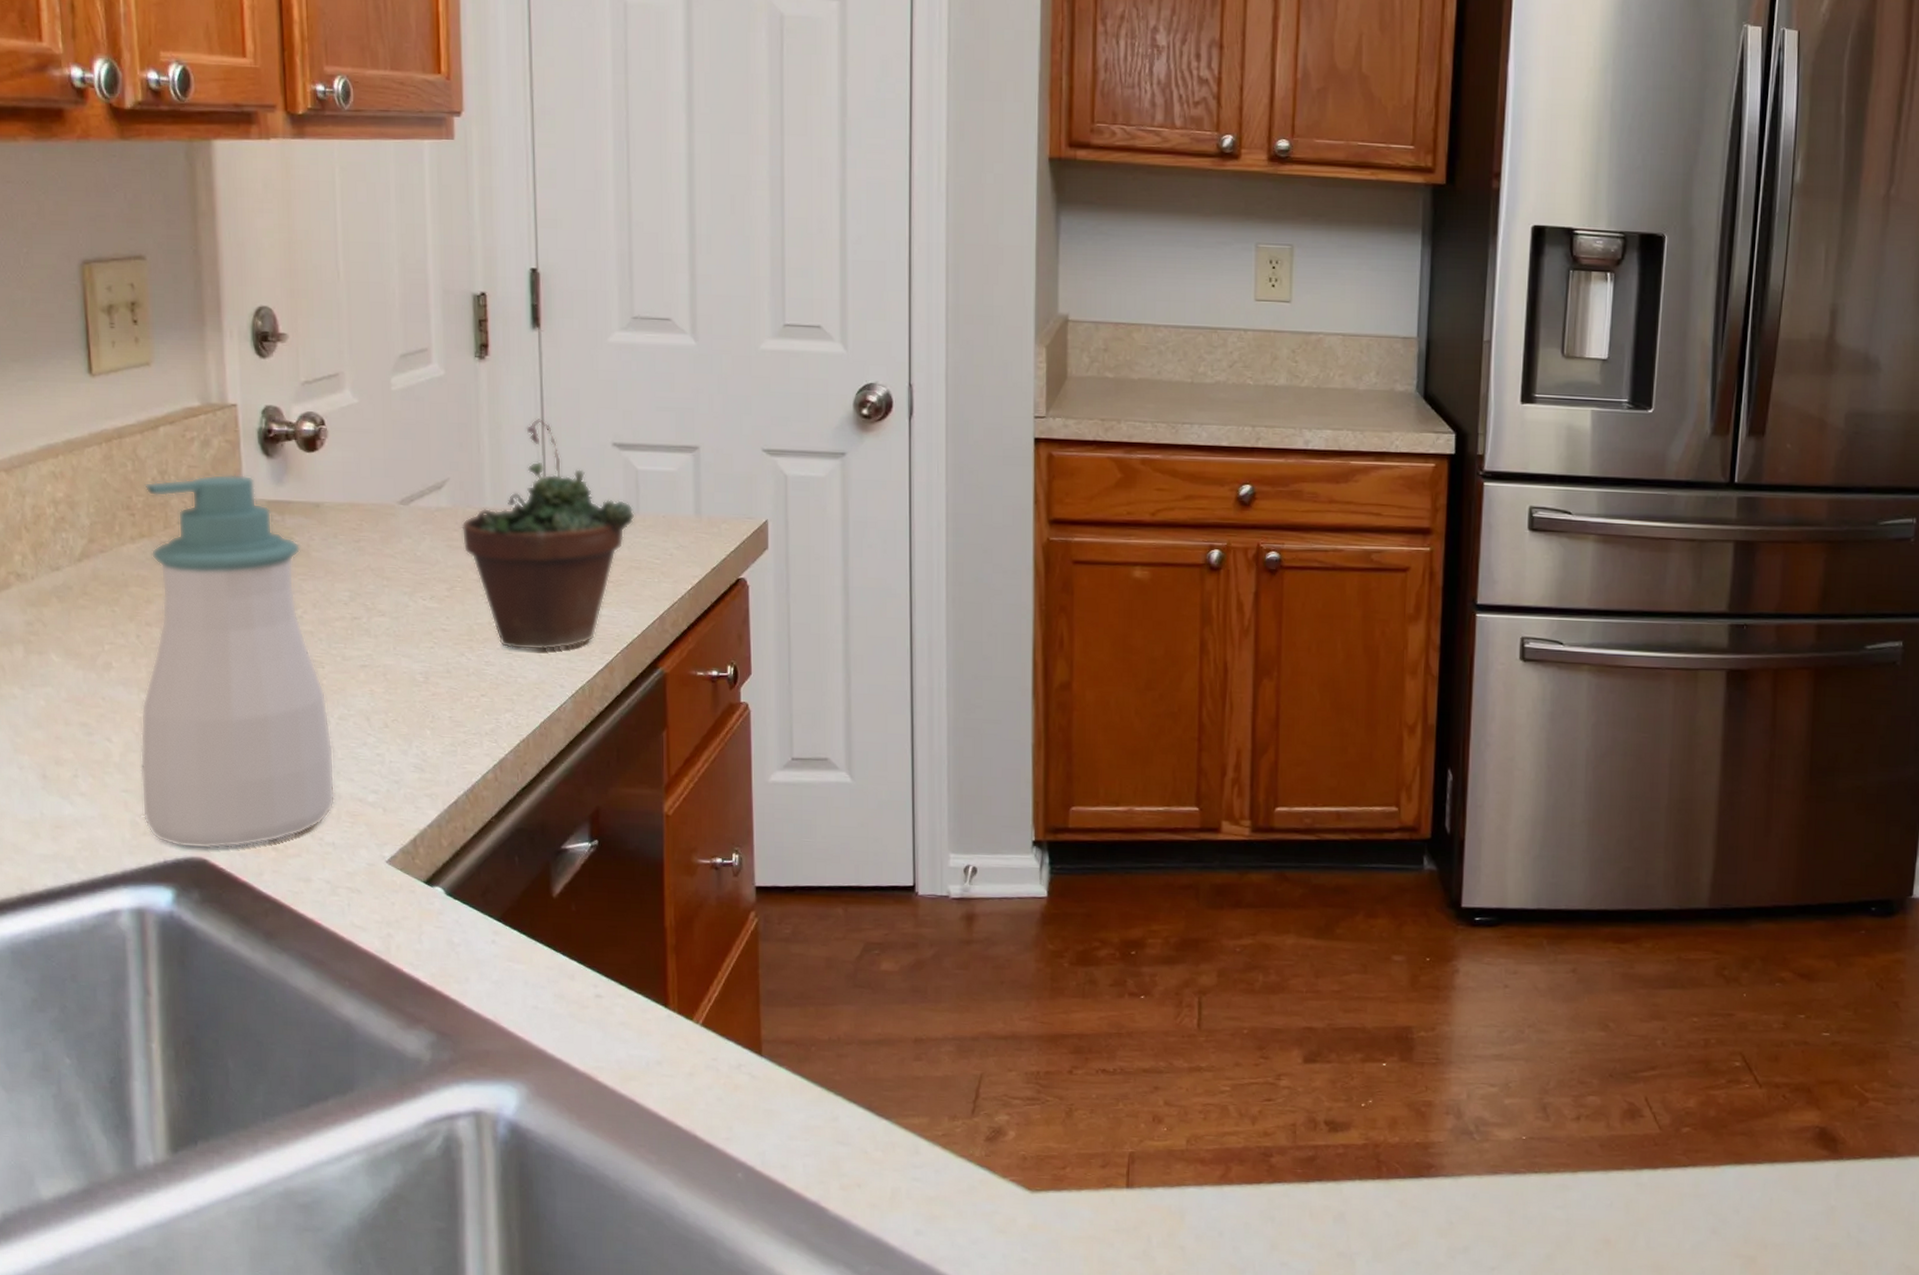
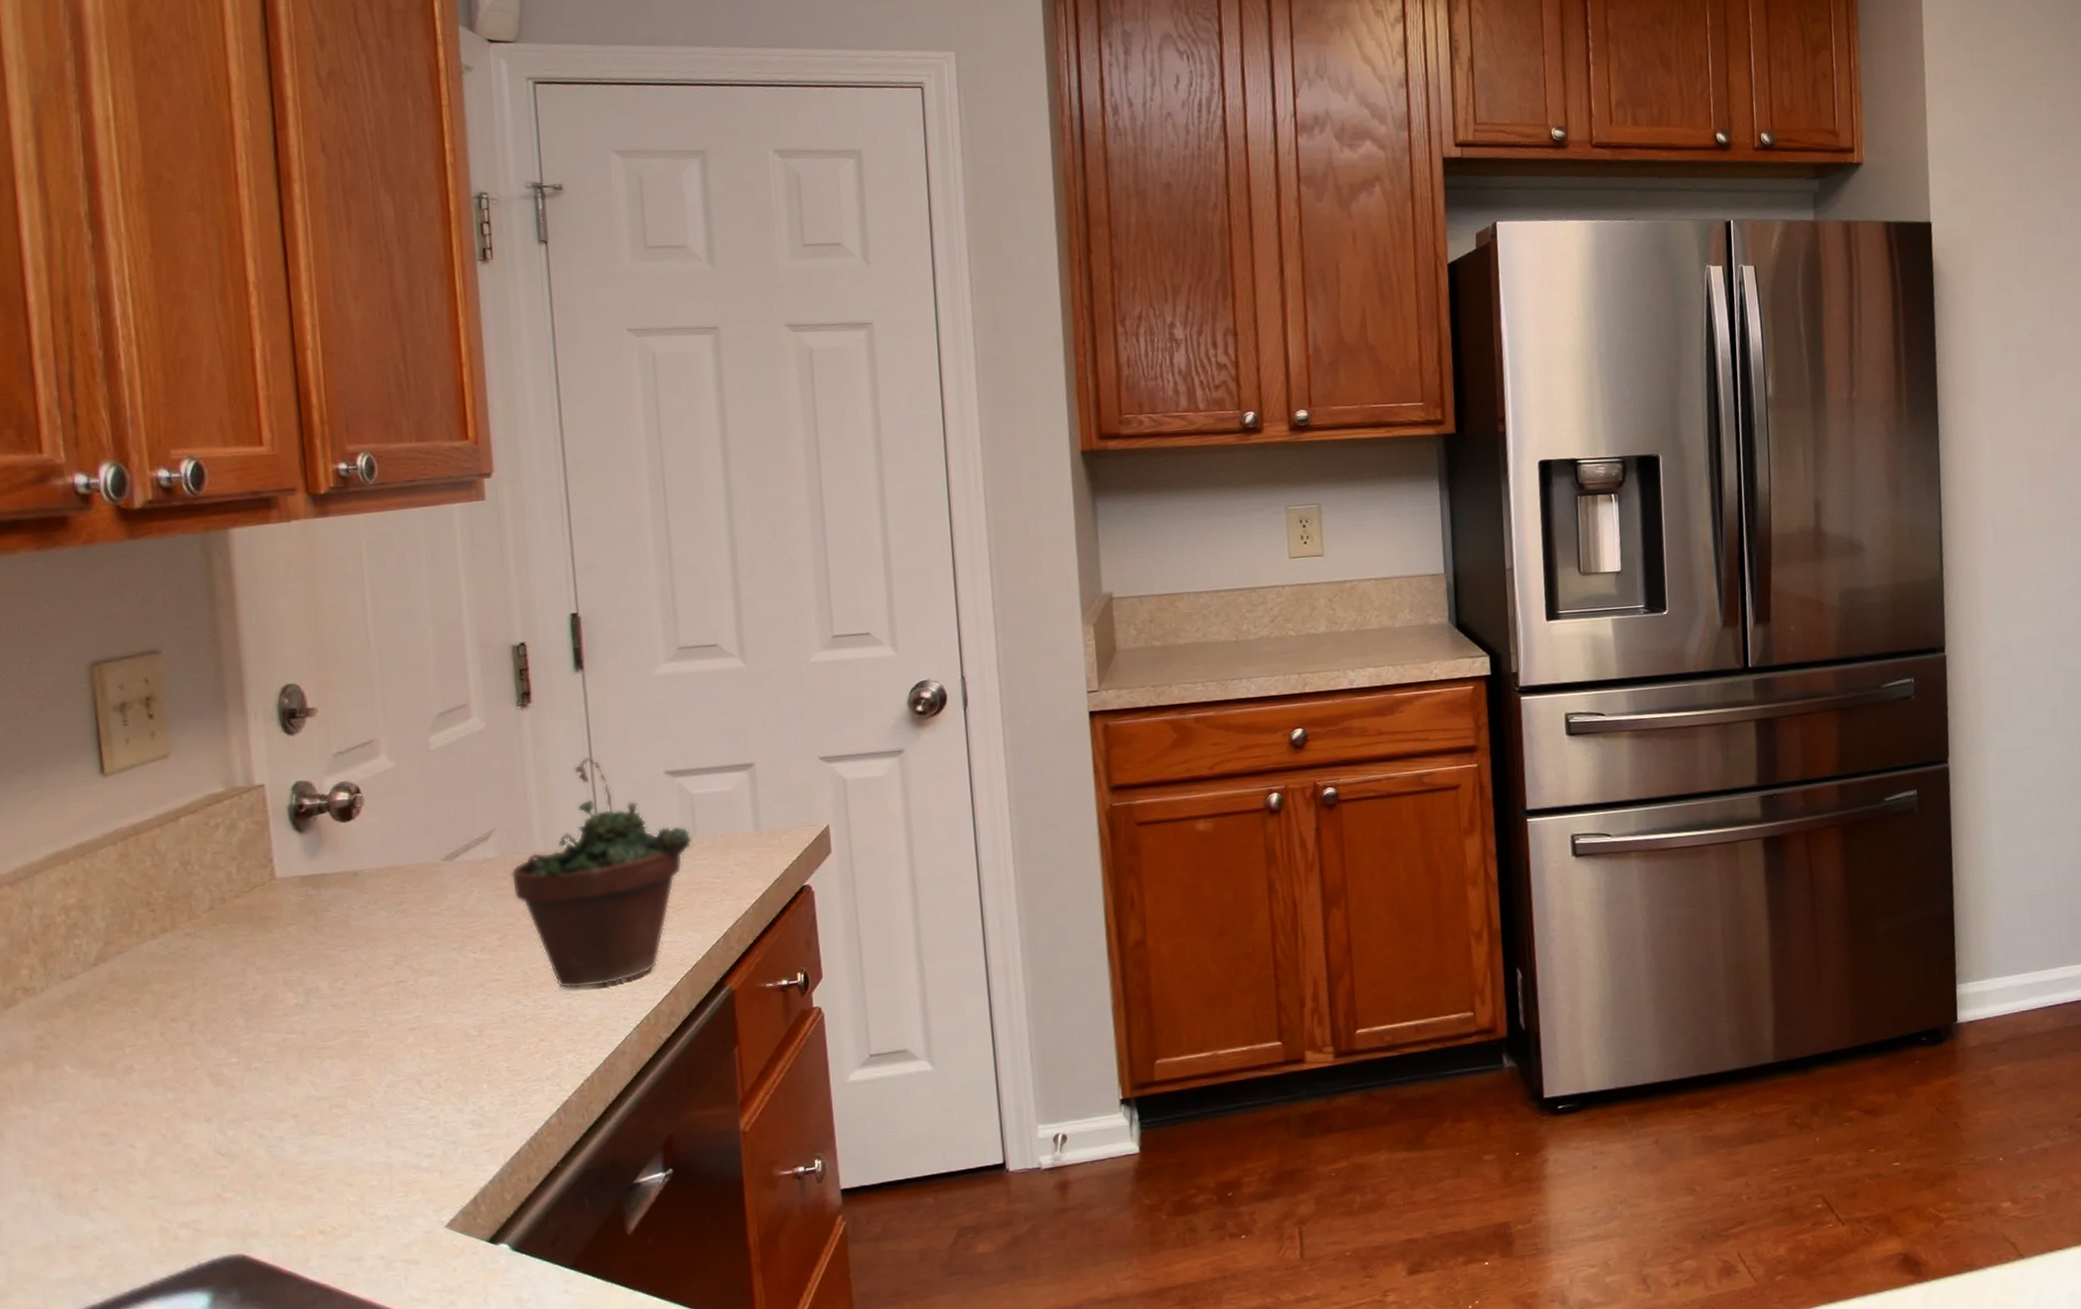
soap bottle: present [140,474,336,849] -> none [165,854,387,1248]

